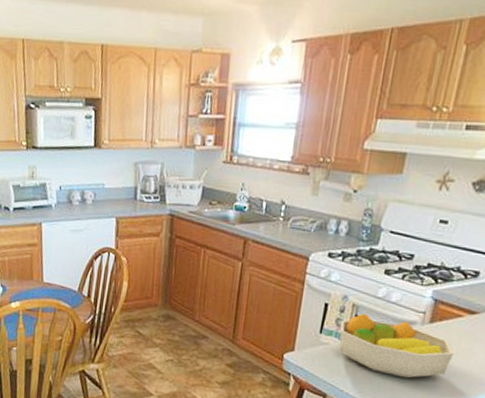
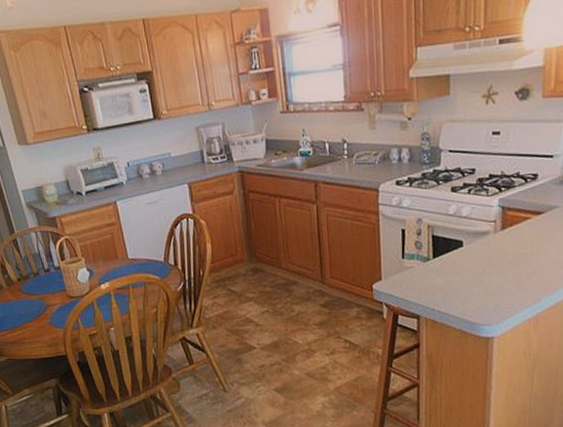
fruit bowl: present [339,313,454,379] -> none [419,232,529,287]

